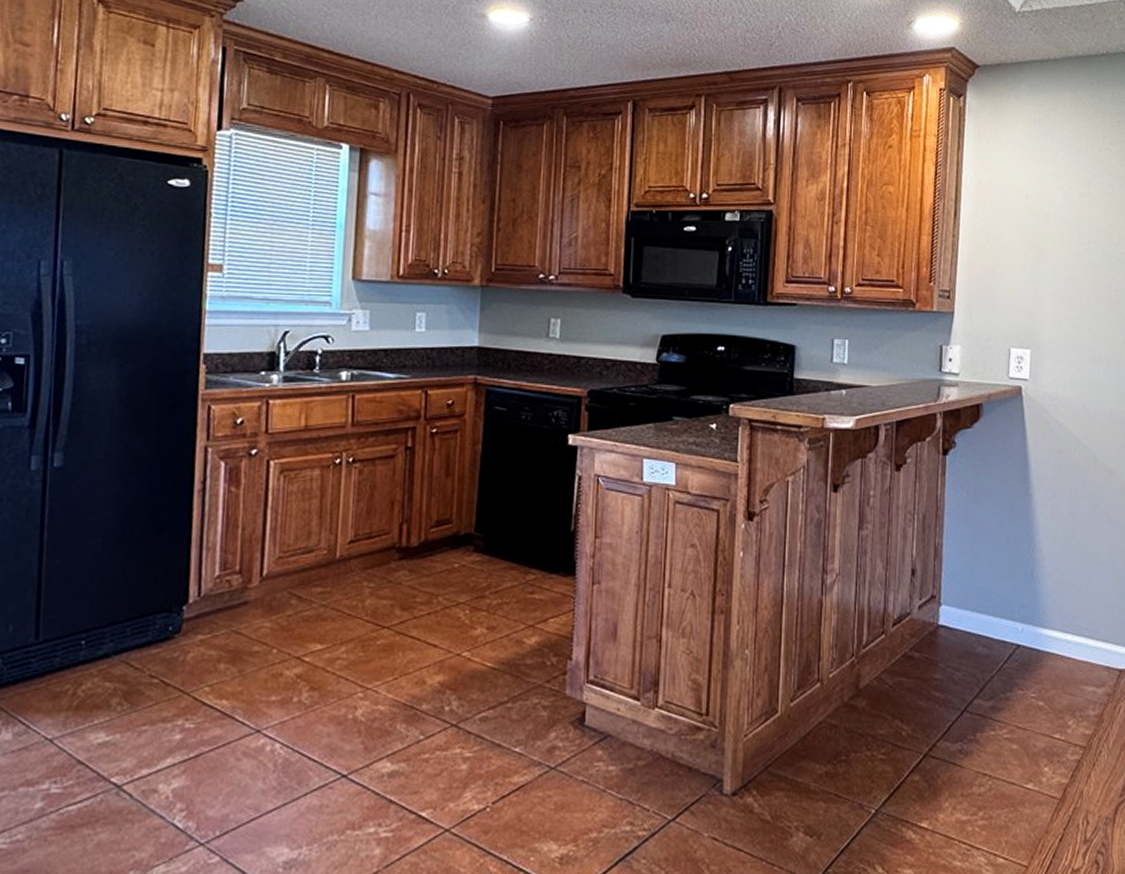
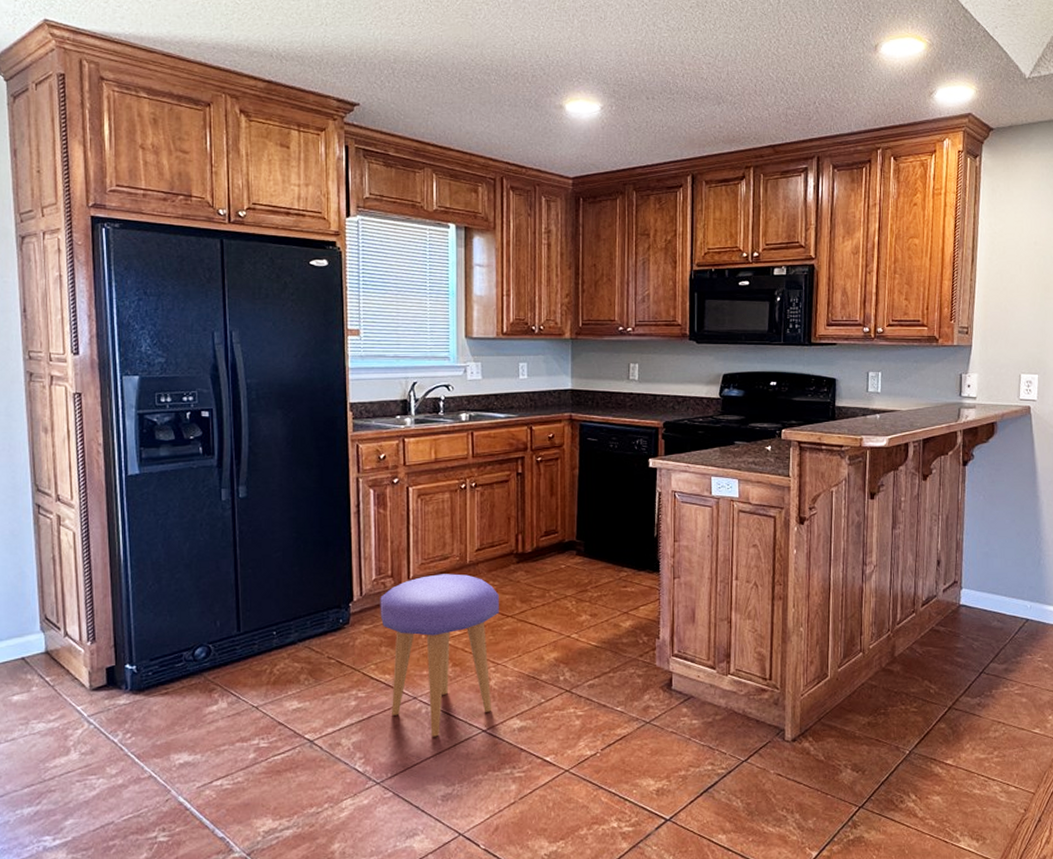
stool: none [221,571,374,783] -> present [380,573,499,737]

